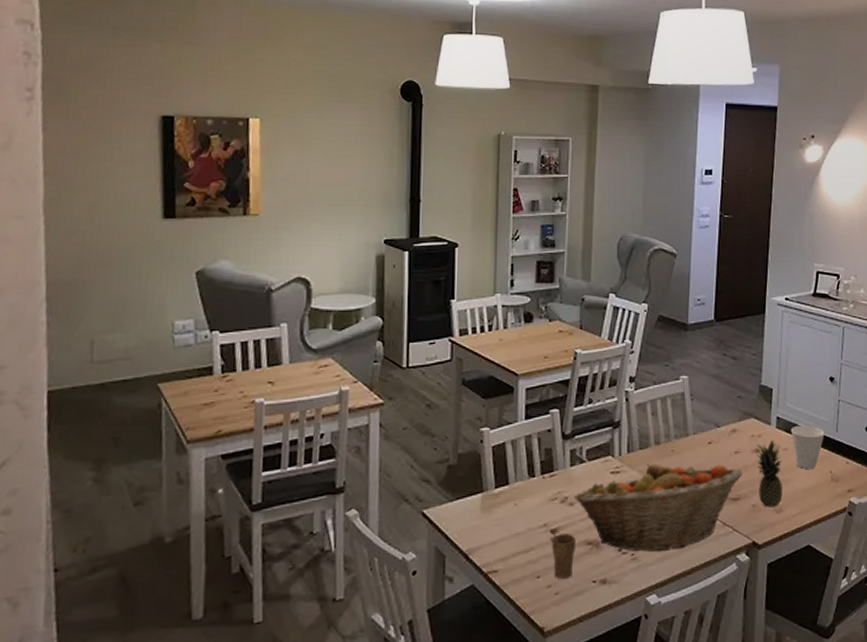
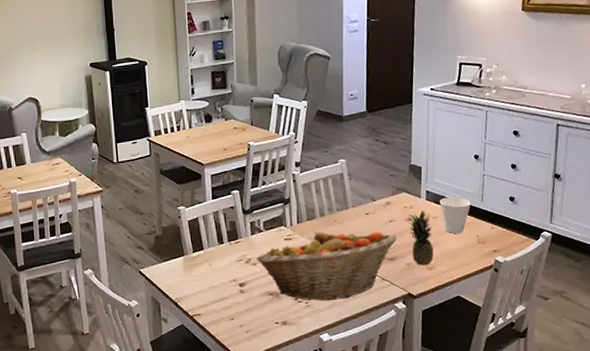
cup: present [552,531,576,579] -> none [240,285,260,321]

